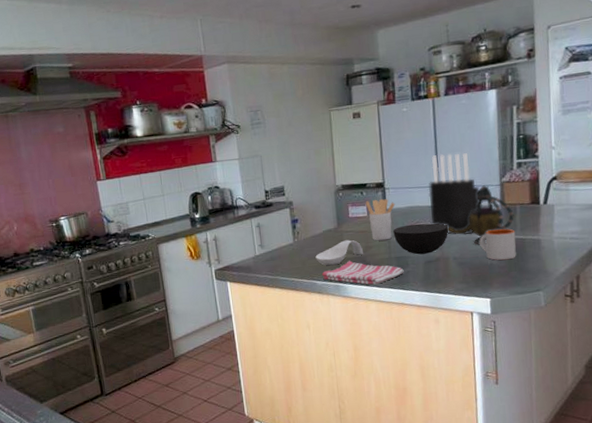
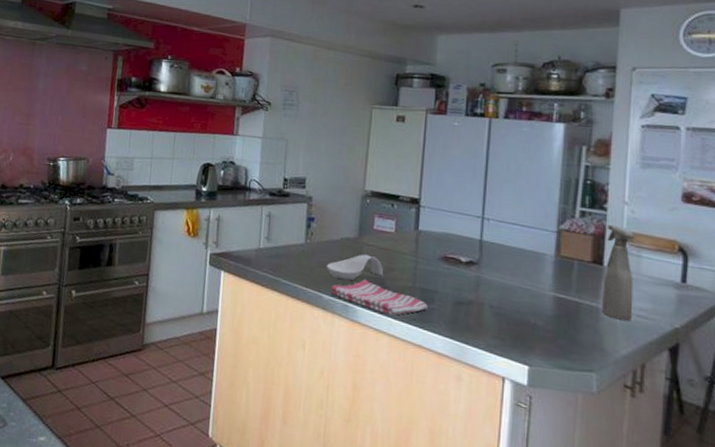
utensil holder: present [365,198,395,241] -> none [394,214,430,266]
bowl: present [393,223,449,255] -> none [422,253,489,293]
knife block: present [428,153,480,235] -> none [468,181,532,283]
teapot: present [448,185,514,245] -> none [487,228,570,299]
mug: present [479,228,516,261] -> none [524,282,570,325]
spray bottle: none [540,168,567,245] -> present [601,224,634,321]

